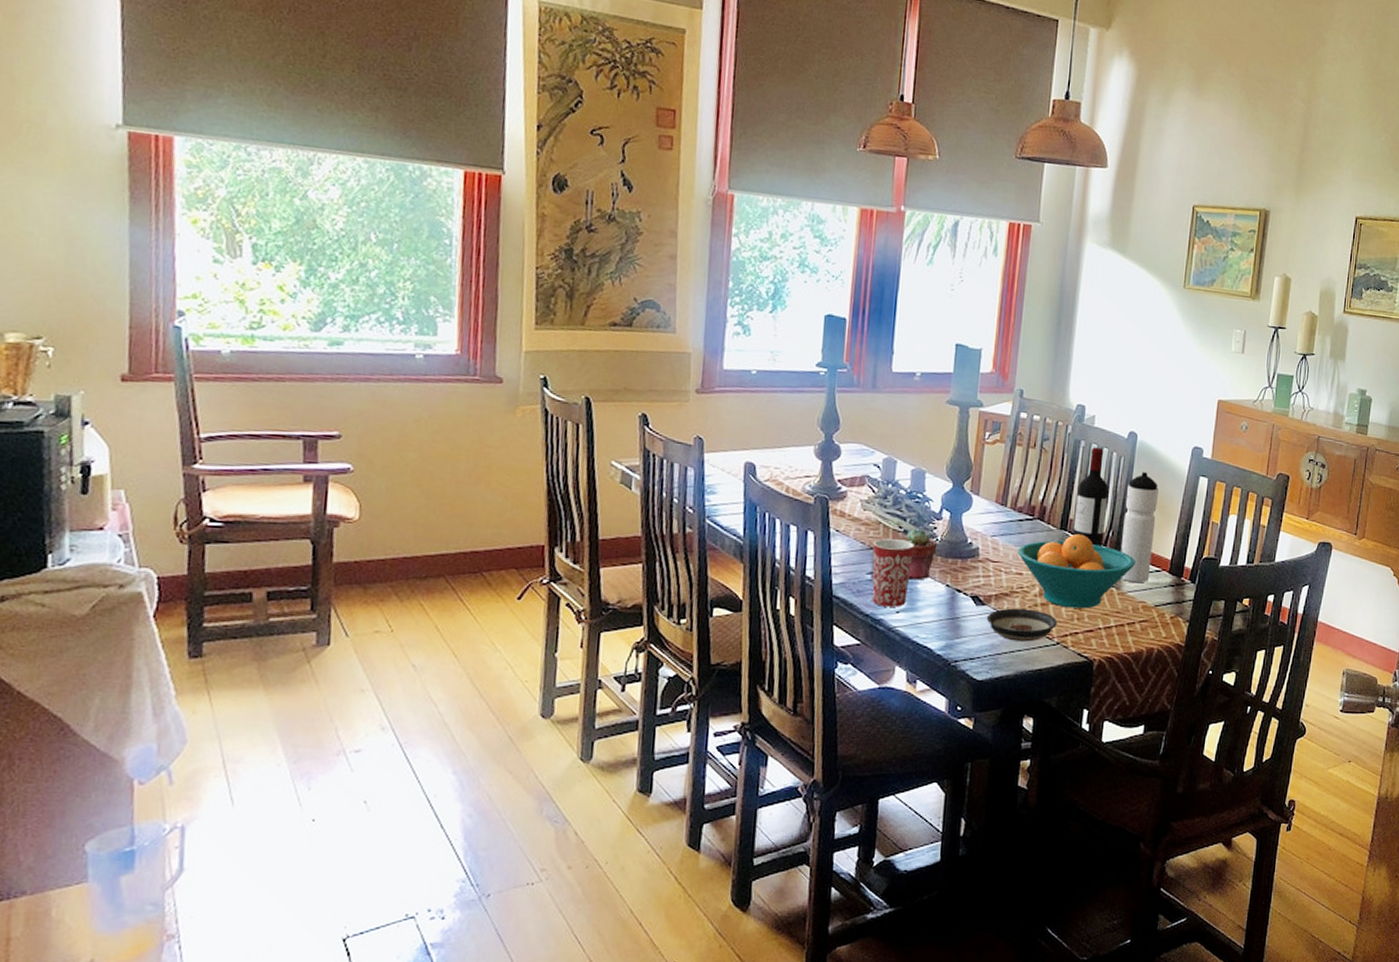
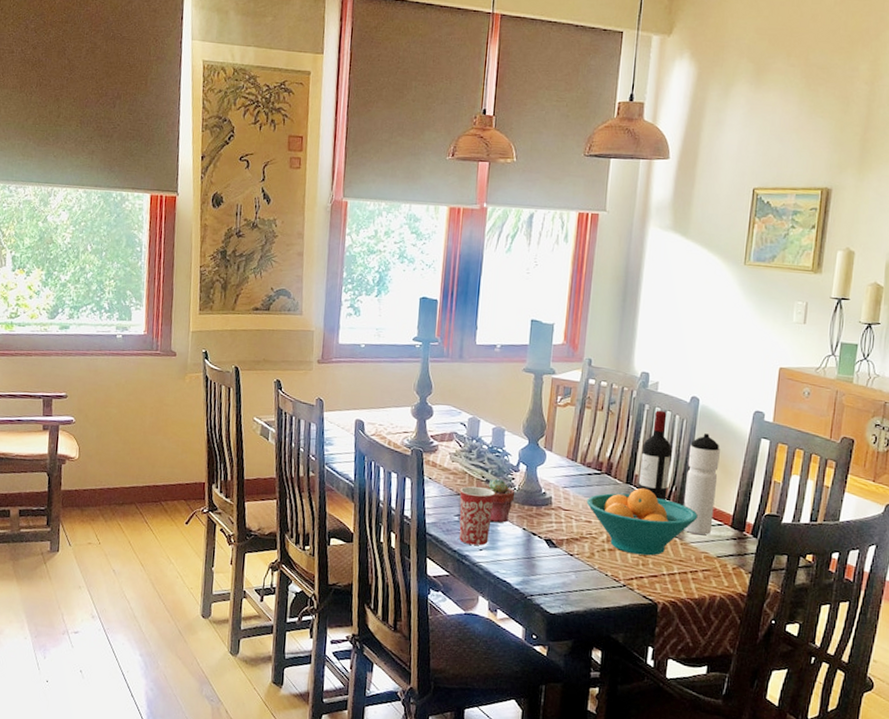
saucer: present [986,608,1057,642] -> none [558,551,624,583]

